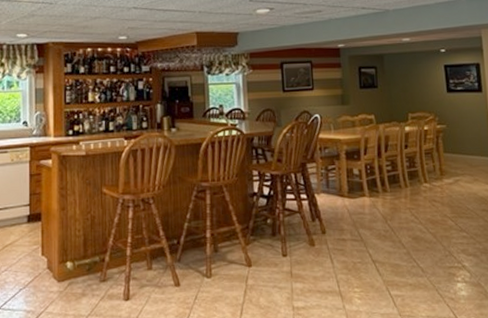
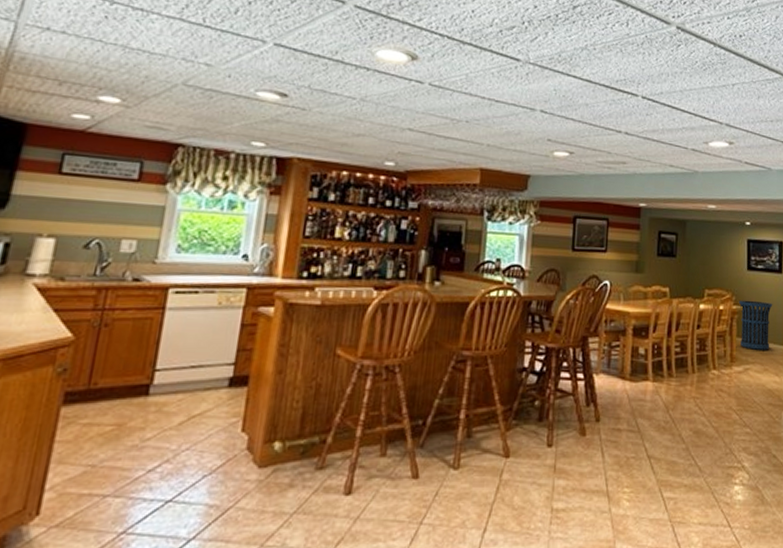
trash can: none [441,119,478,163] -> present [738,300,773,350]

